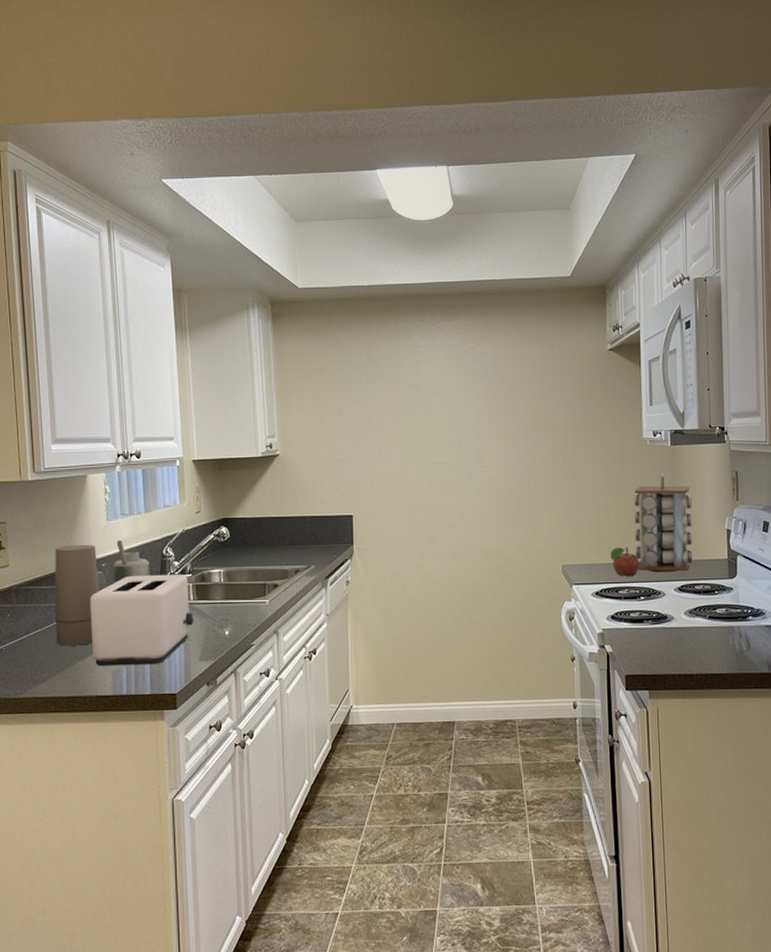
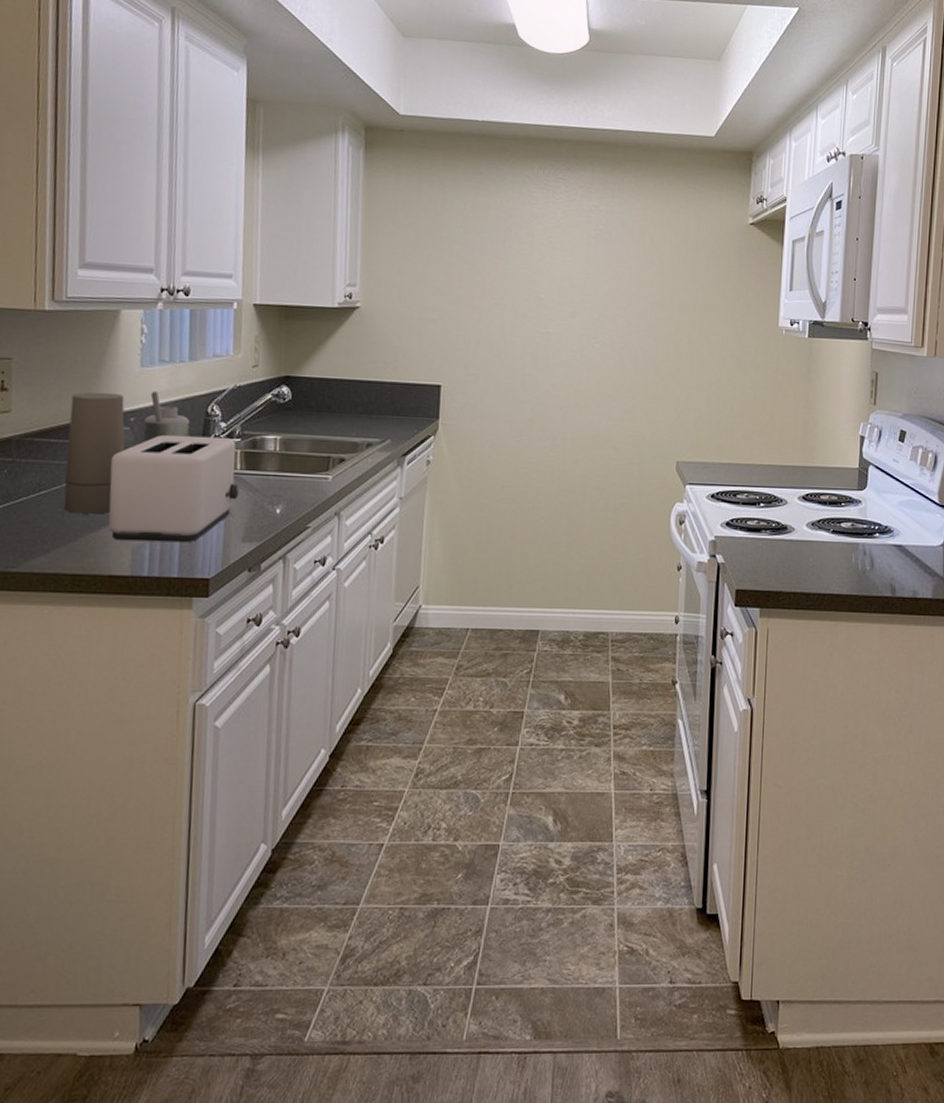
fruit: present [610,546,640,577] -> none [731,446,763,480]
spice rack: present [634,473,693,572] -> none [759,368,826,479]

